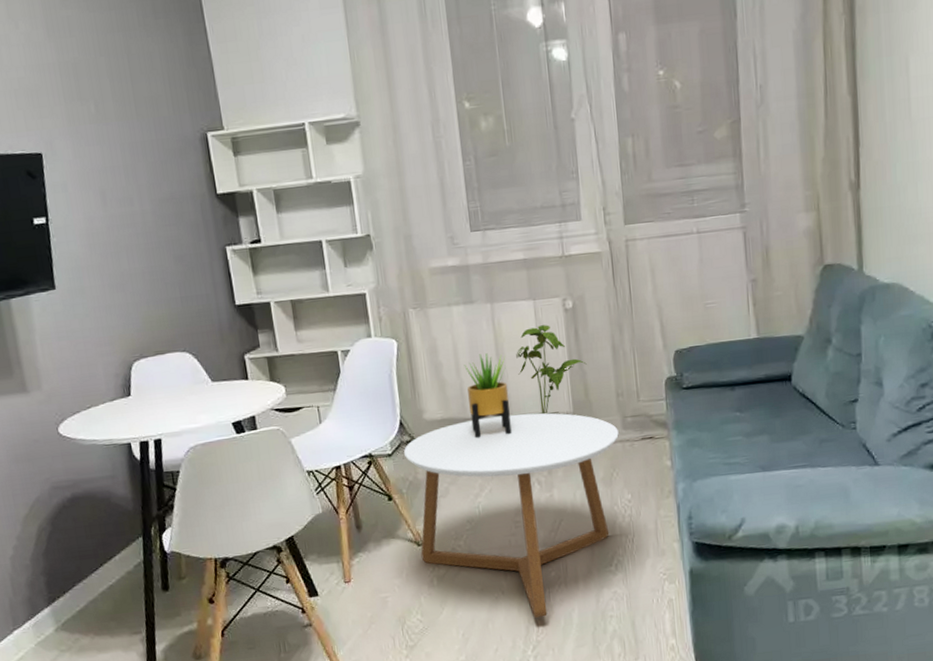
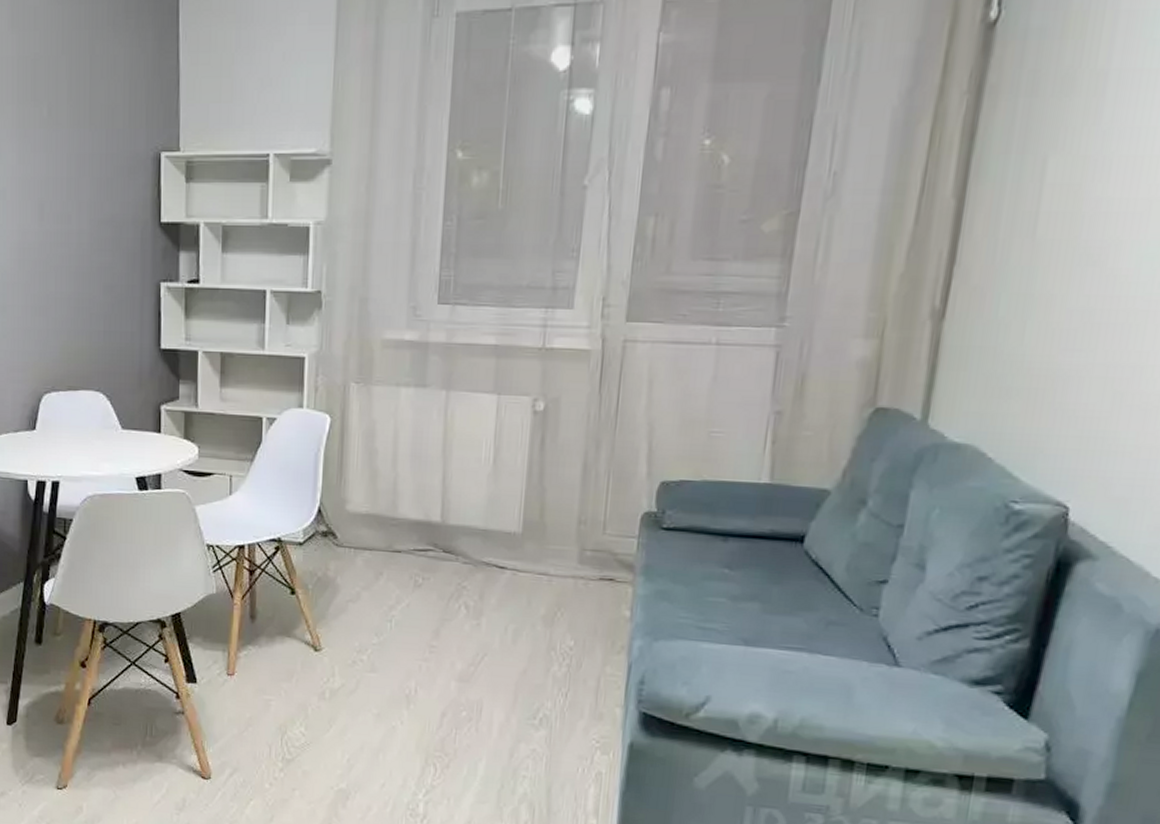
coffee table: present [404,413,619,618] -> none [316,521,573,760]
potted plant: present [464,353,512,439] -> none [399,447,452,546]
house plant: present [516,325,587,415] -> none [464,425,549,532]

